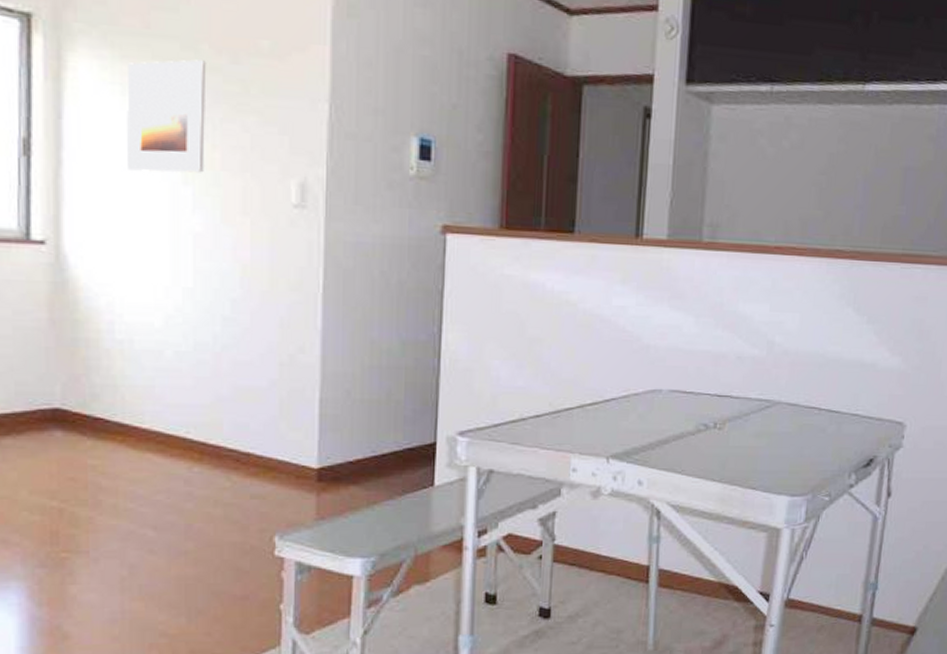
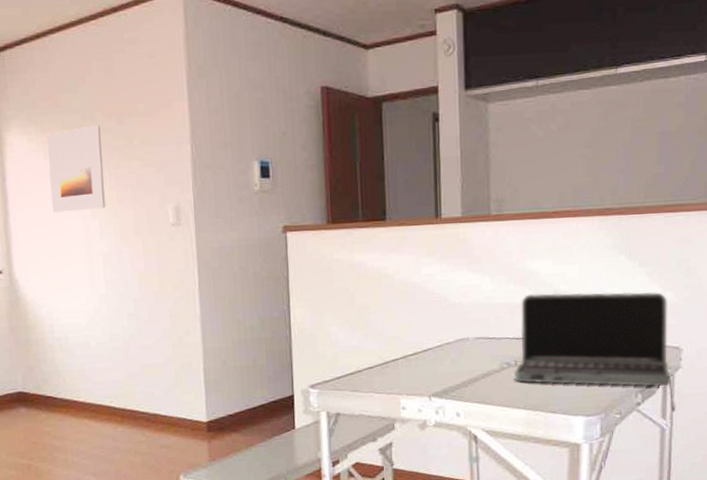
laptop: none [710,342,895,468] -> present [512,291,671,387]

